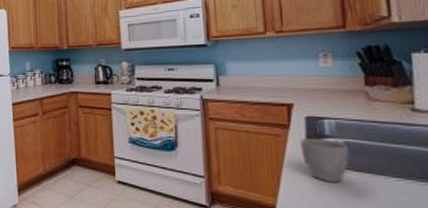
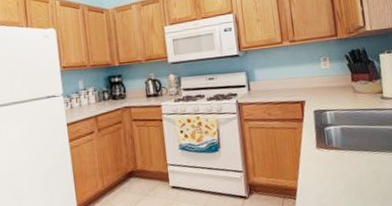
mug: present [300,139,349,183] -> none [311,127,345,162]

